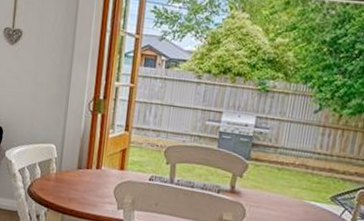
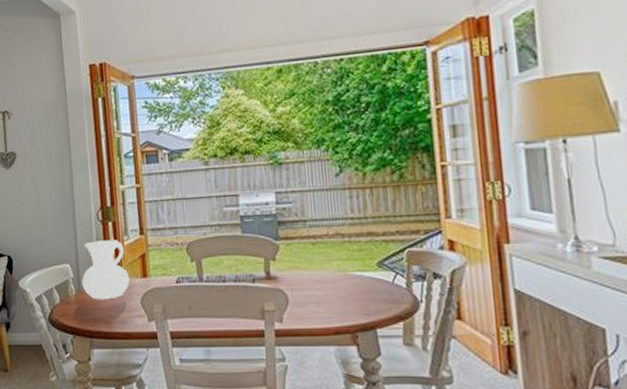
vase: none [63,128,108,184] -> present [82,240,130,300]

